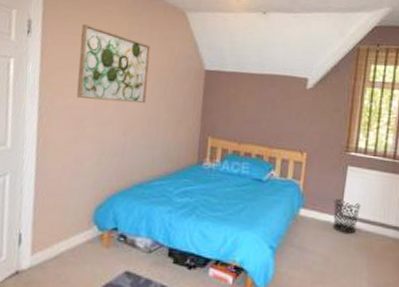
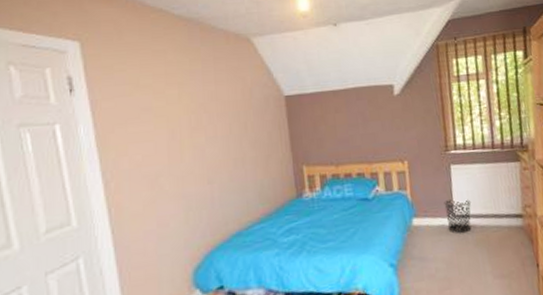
wall art: present [76,24,151,104] -> none [135,70,226,155]

